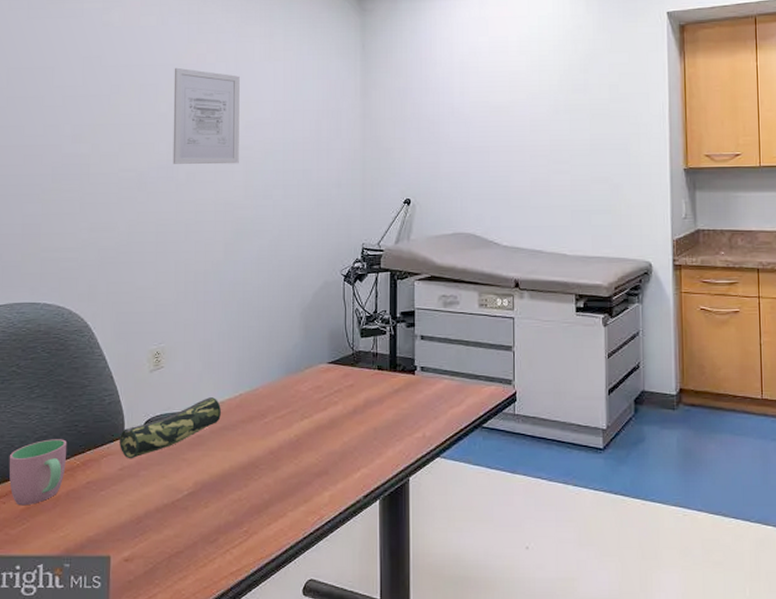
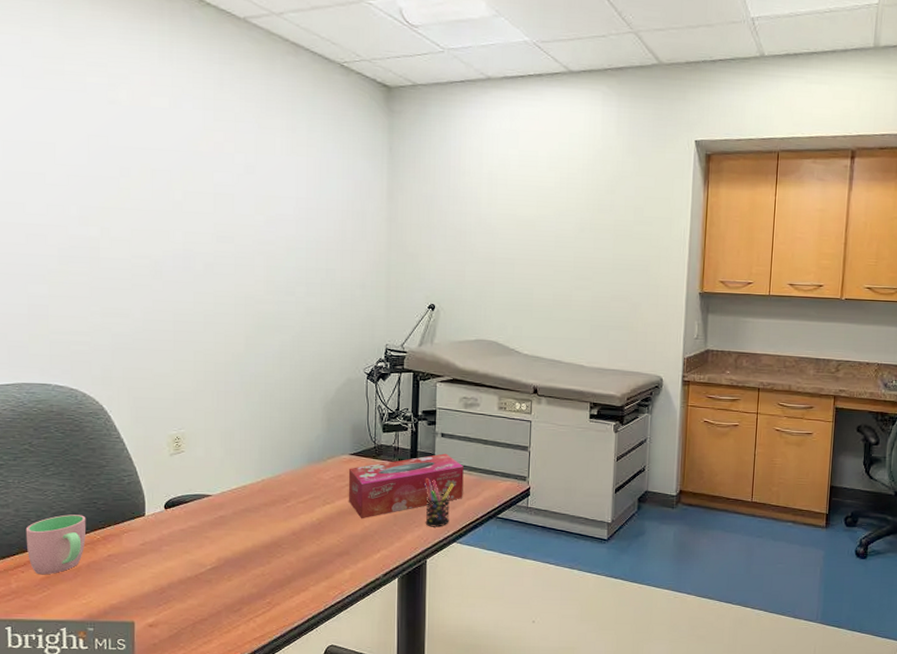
pencil case: present [120,397,221,459] -> none [141,481,243,536]
wall art: present [173,67,240,165] -> none [189,154,260,259]
tissue box: none [326,357,445,433] -> present [348,453,464,518]
pen holder: none [404,386,435,441] -> present [424,478,454,527]

